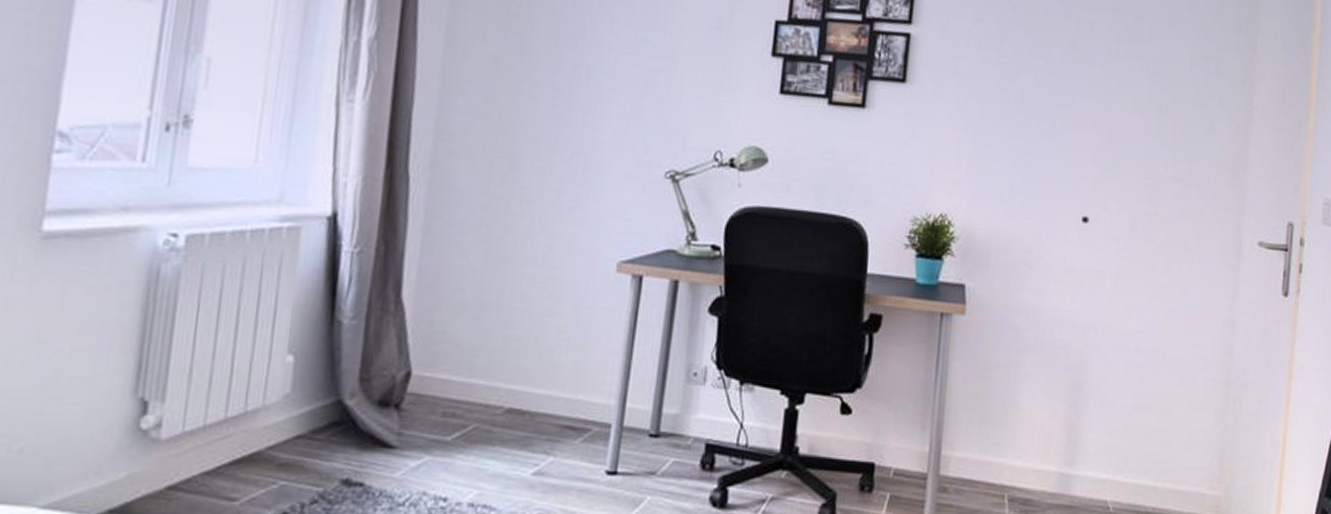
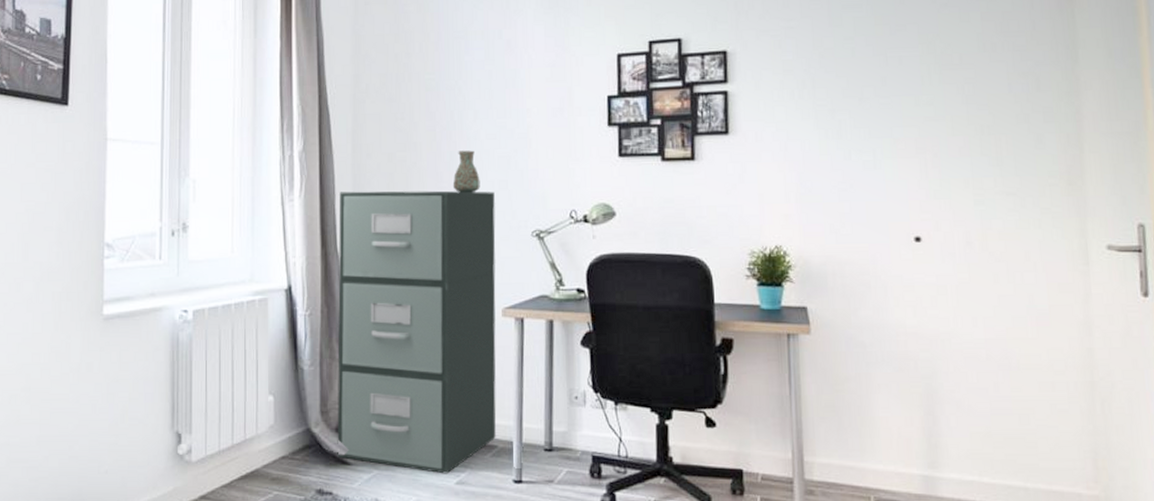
filing cabinet: none [376,97,625,462] -> present [337,190,496,474]
decorative vase: none [572,63,609,117] -> present [452,150,480,192]

